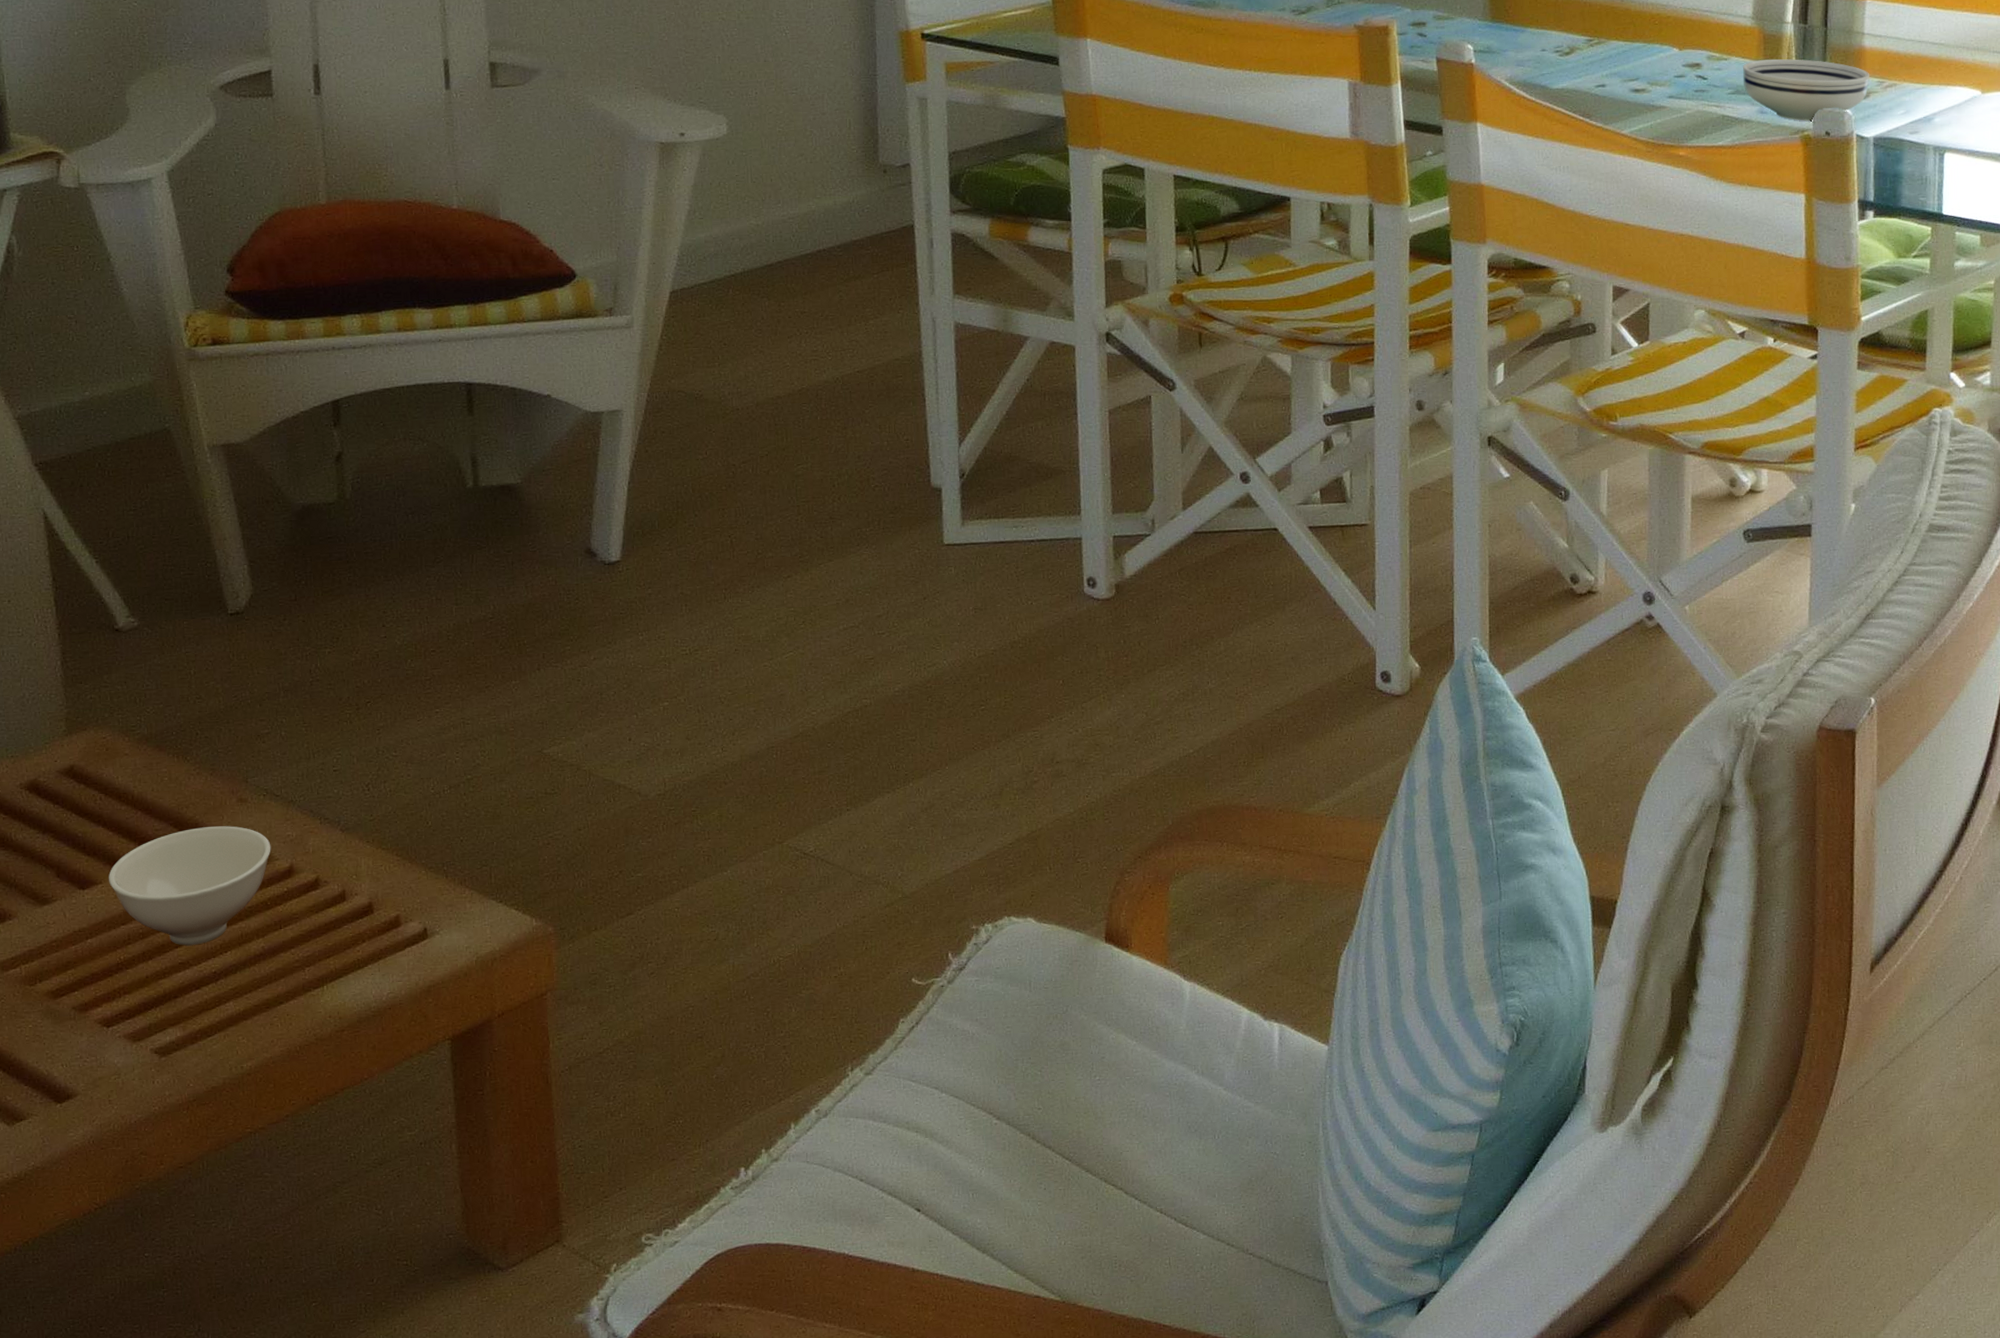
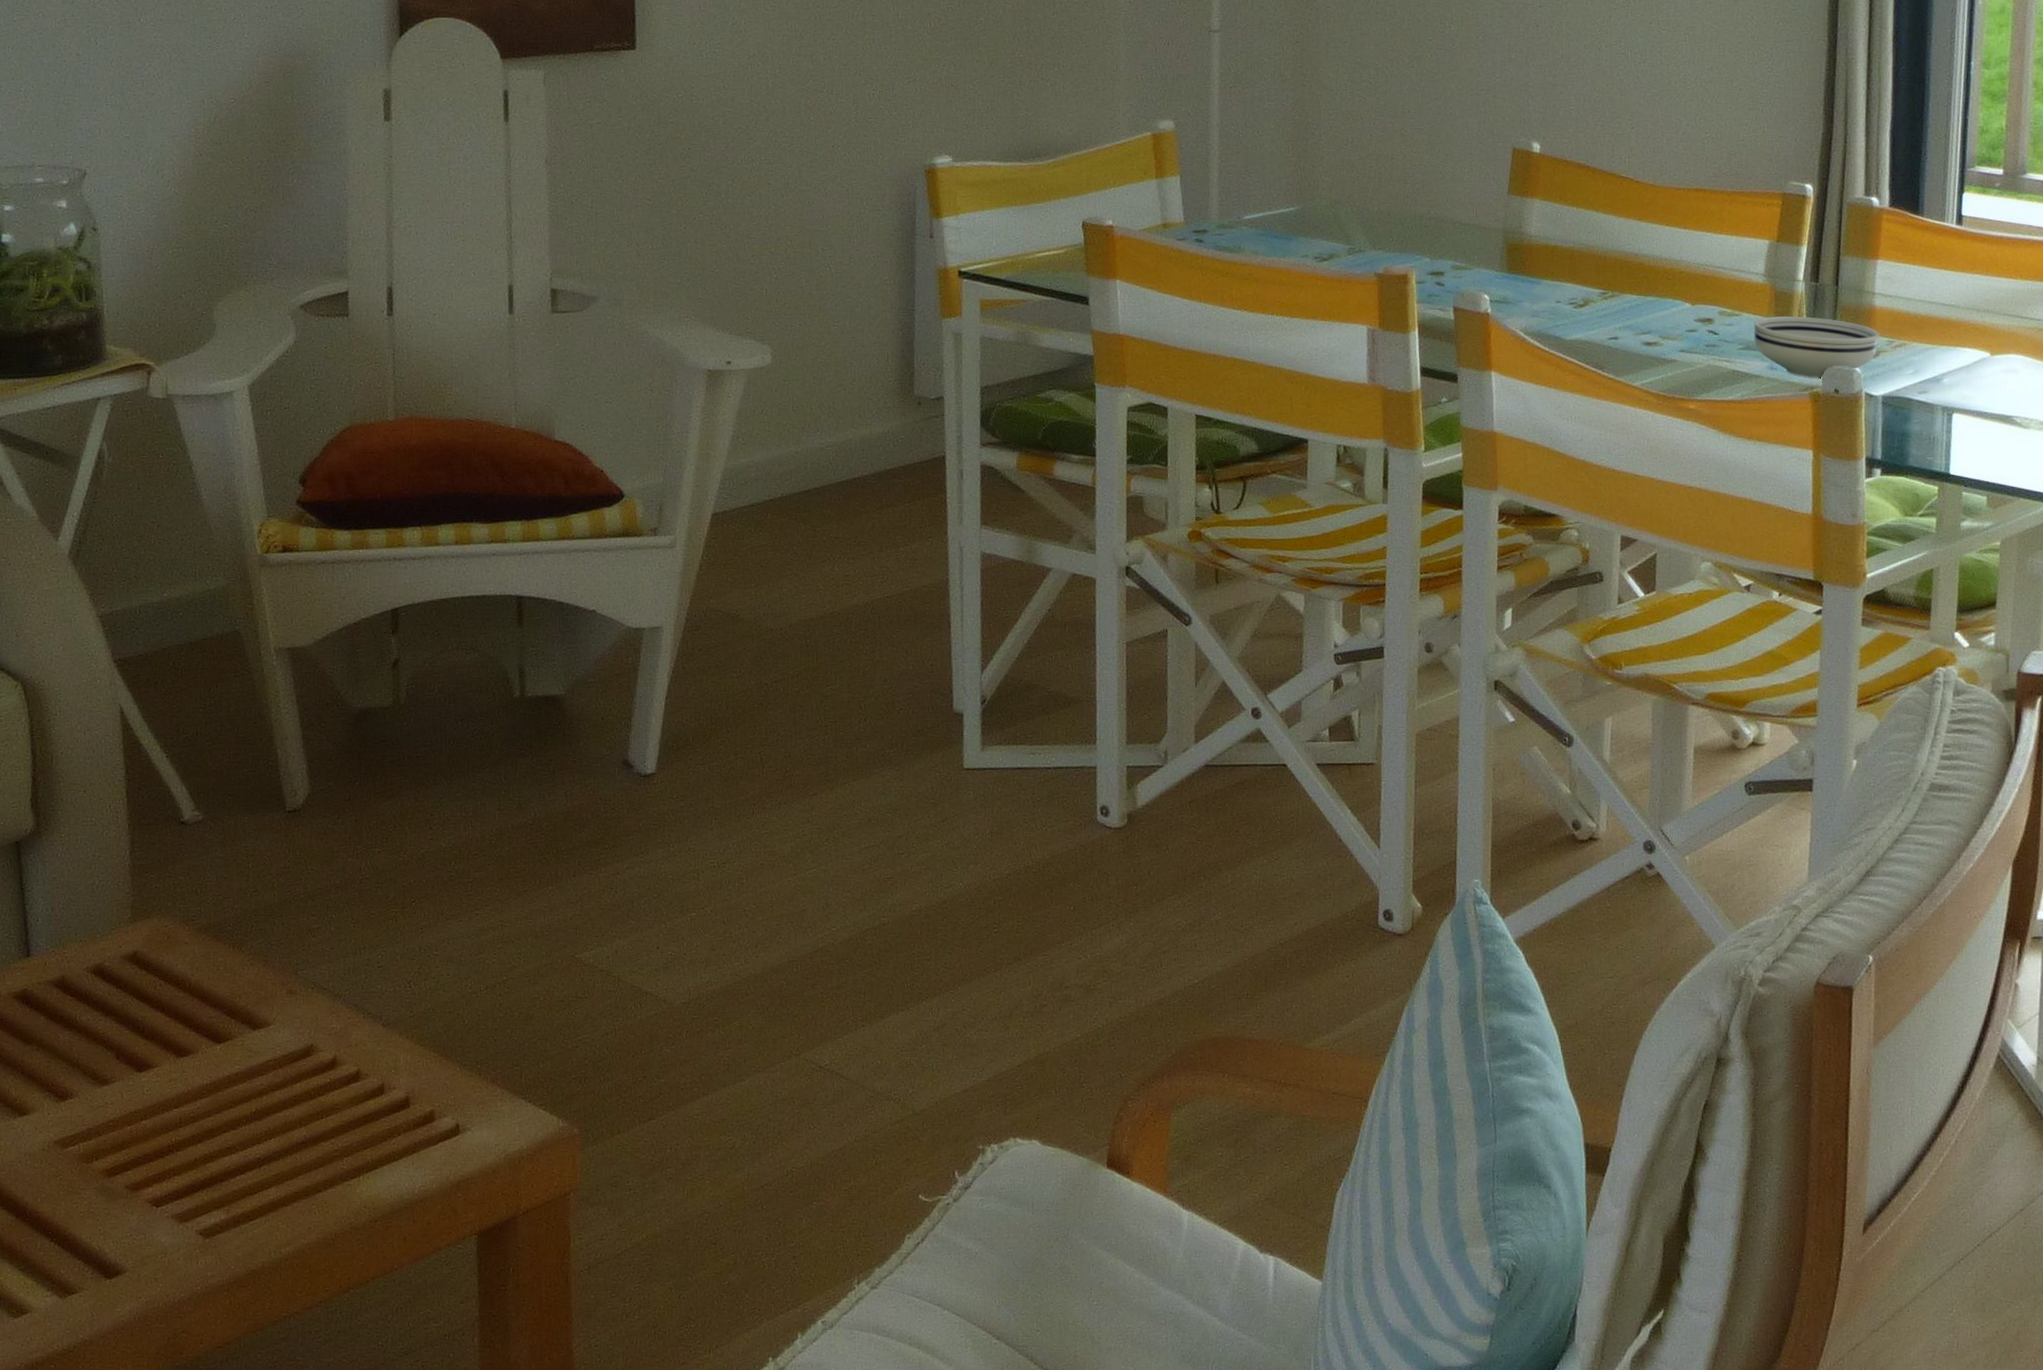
bowl: present [108,826,271,946] -> none [163,1016,317,1131]

